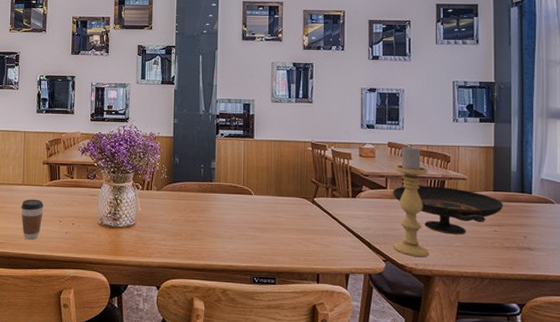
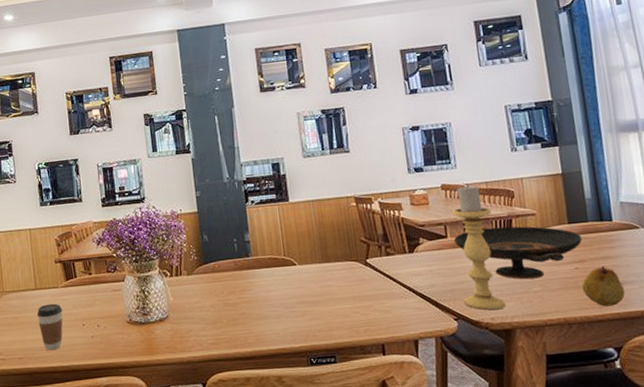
fruit: none [498,232,533,268] -> present [582,265,625,307]

